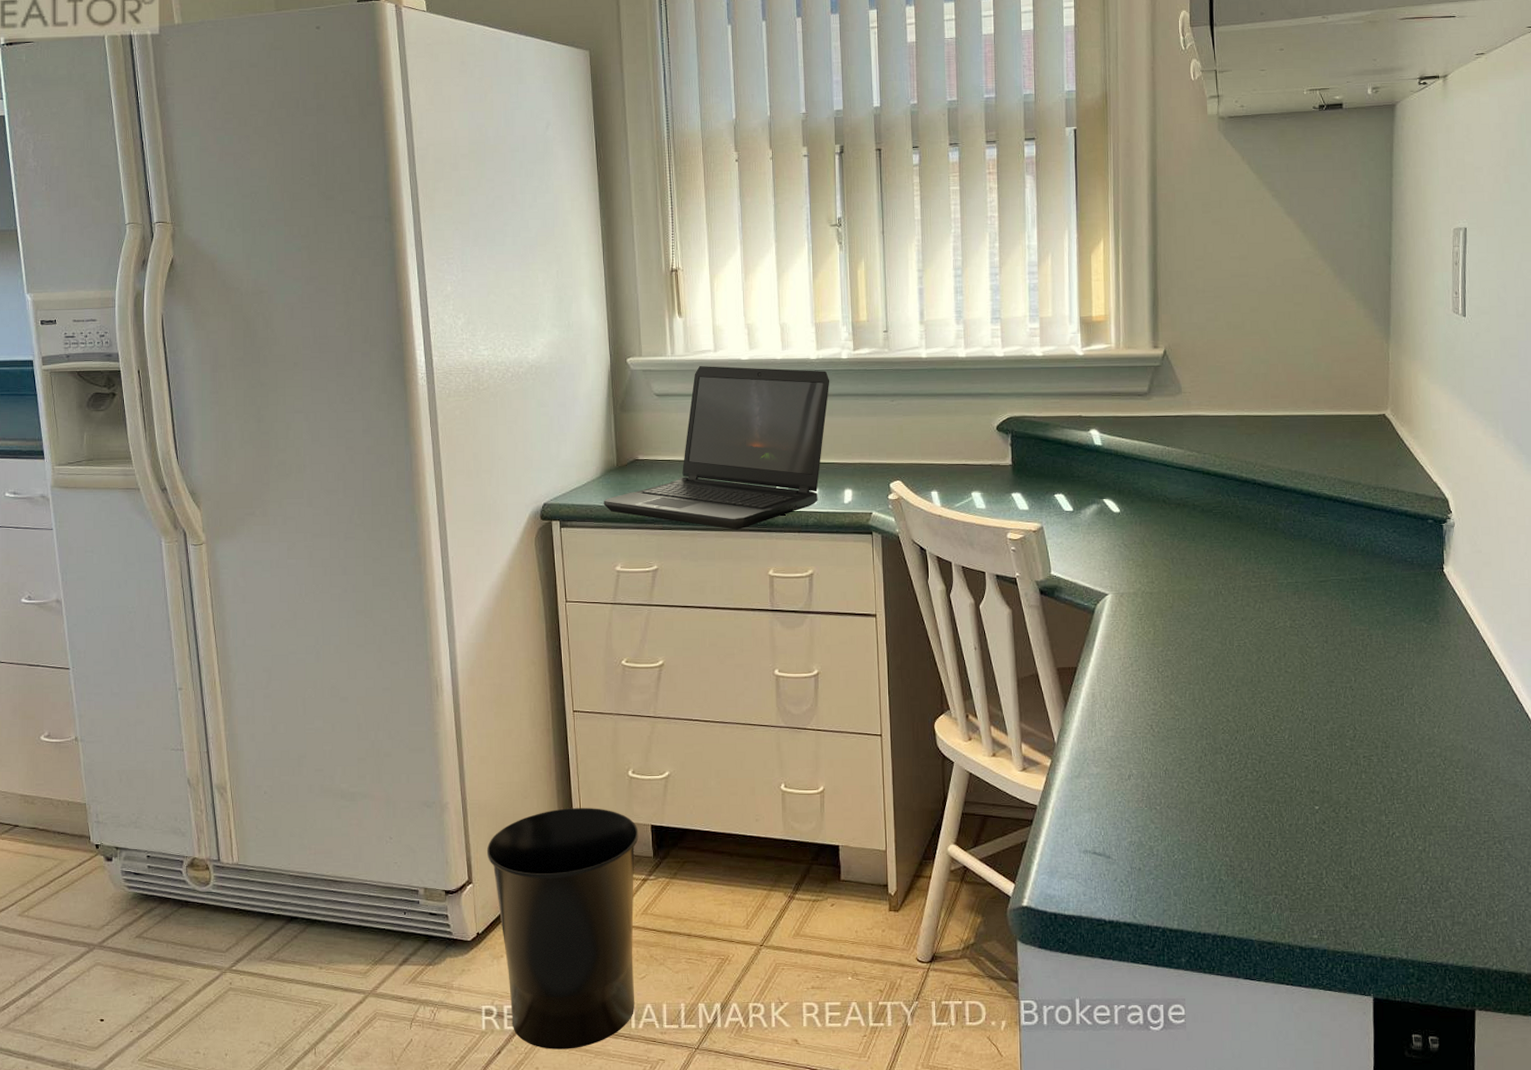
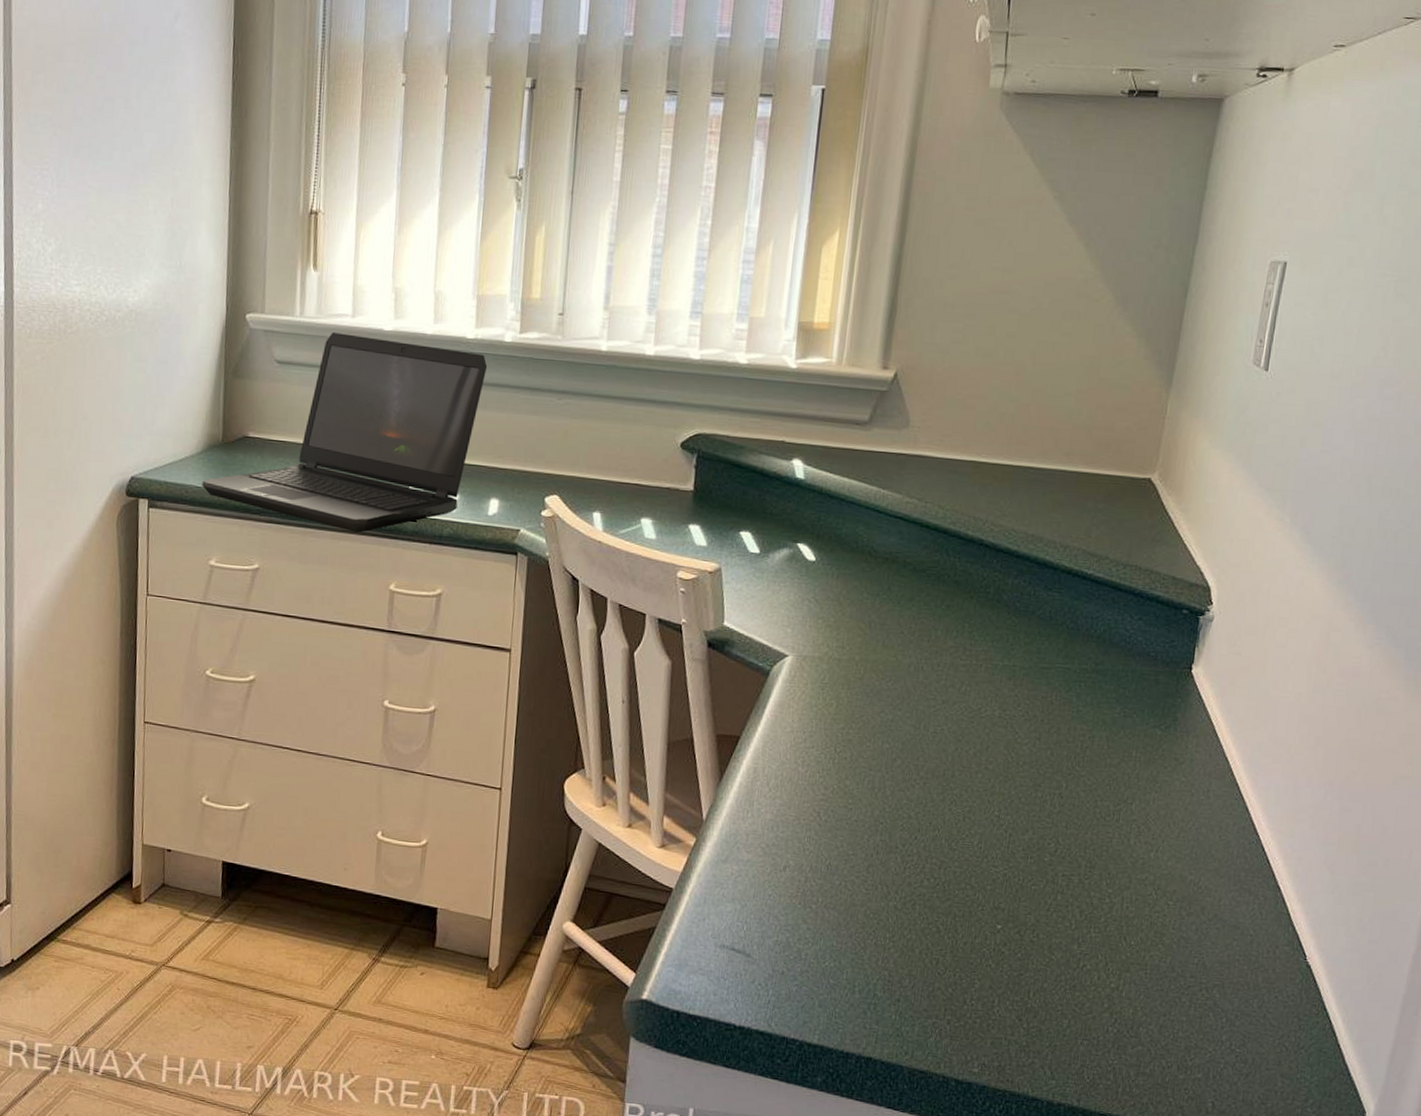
waste bin: present [486,808,639,1050] -> none [30,831,207,1099]

